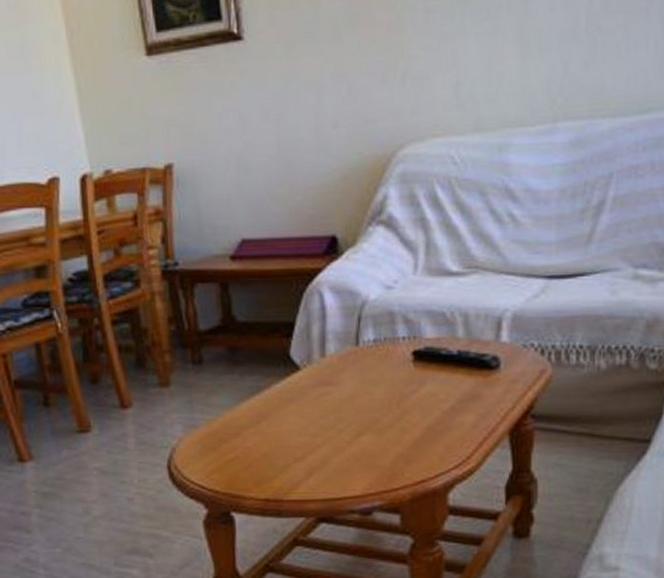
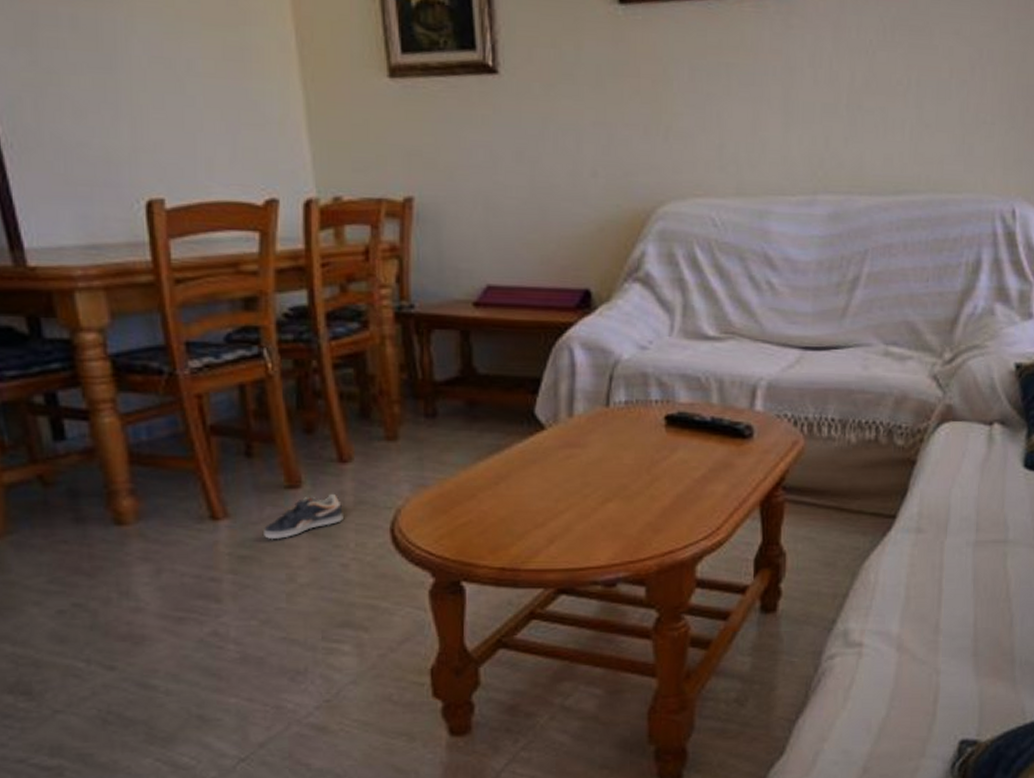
sneaker: none [61,435,127,478] -> present [262,493,343,540]

